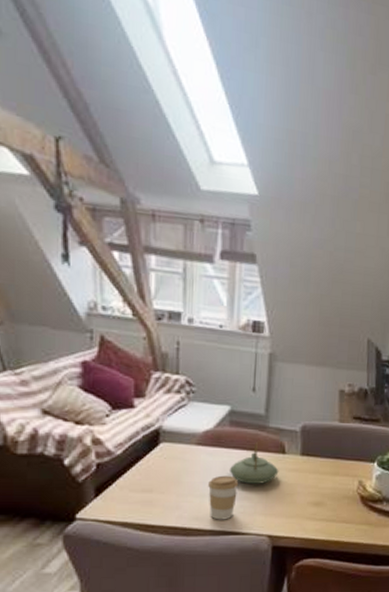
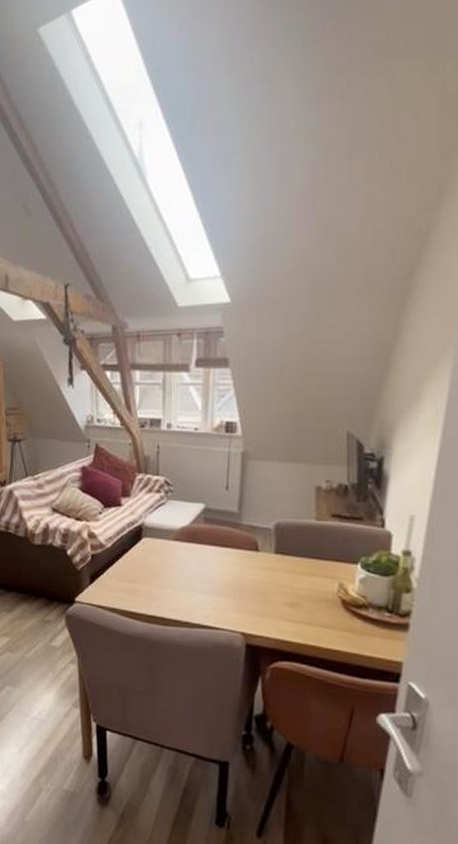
coffee cup: present [208,475,239,520] -> none [184,570,213,614]
teapot: present [229,442,279,485] -> none [203,539,252,581]

